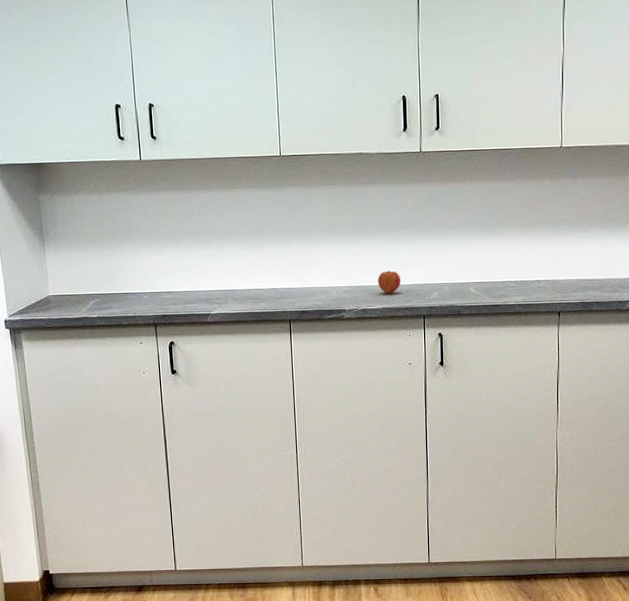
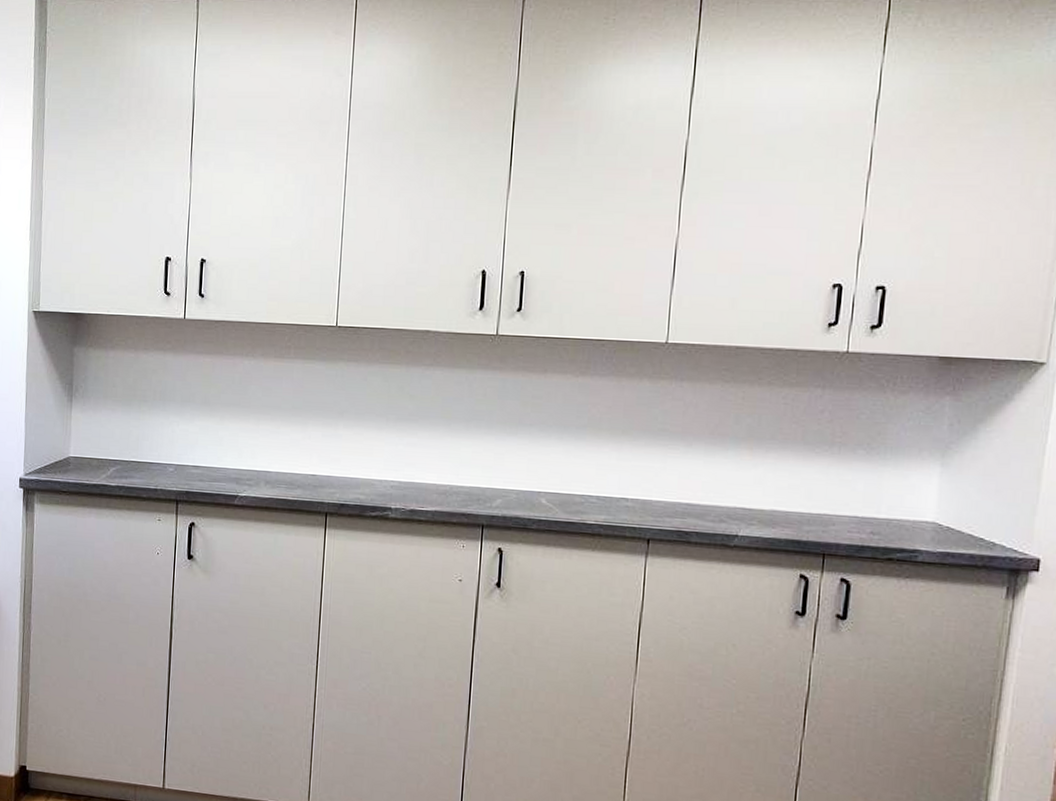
apple: present [377,269,401,294] -> none [431,466,460,495]

